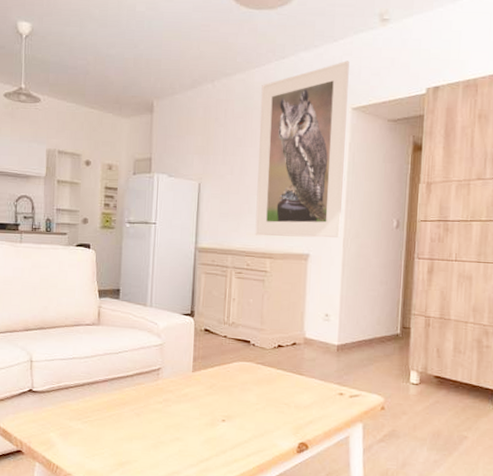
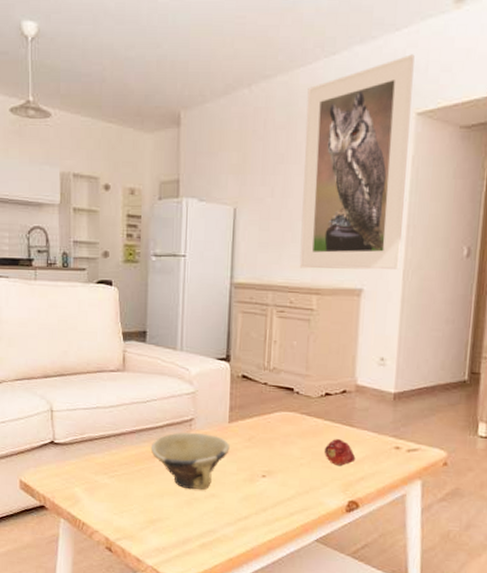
bowl: none [121,380,193,434] -> present [150,432,230,491]
fruit: none [277,386,305,410] -> present [324,439,356,466]

